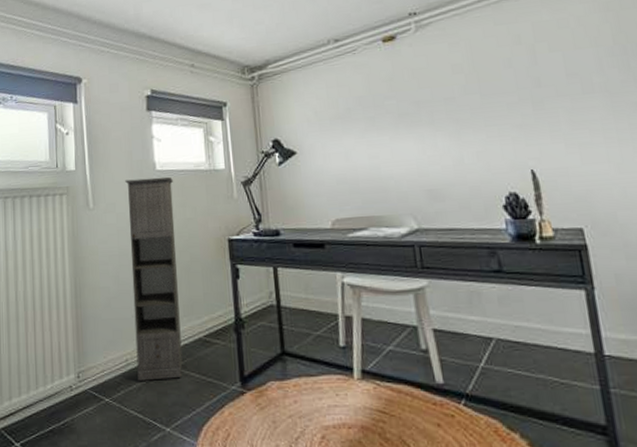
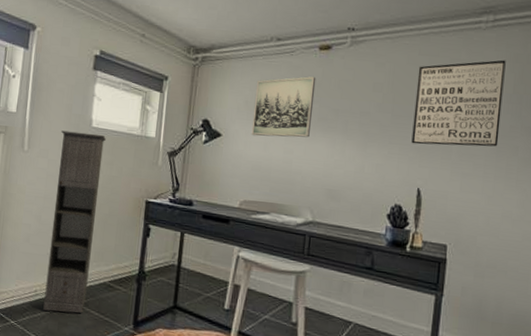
wall art: none [322,72,393,147] -> present [251,76,316,138]
wall art: none [497,11,613,122] -> present [411,60,506,147]

